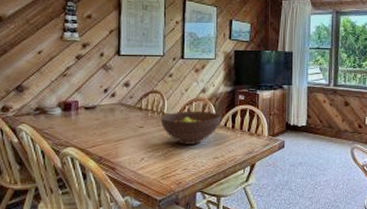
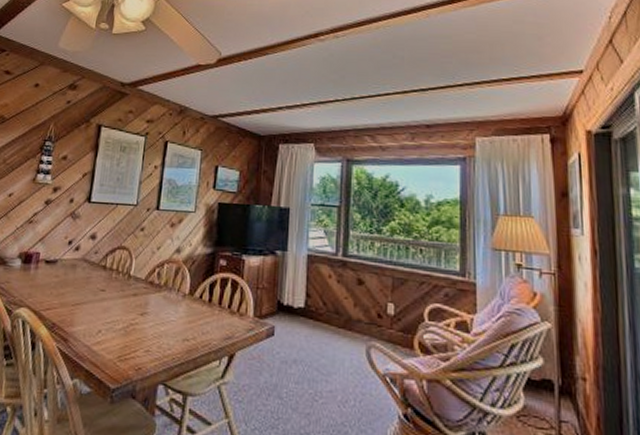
fruit bowl: present [160,111,222,145] -> none [125,274,197,319]

